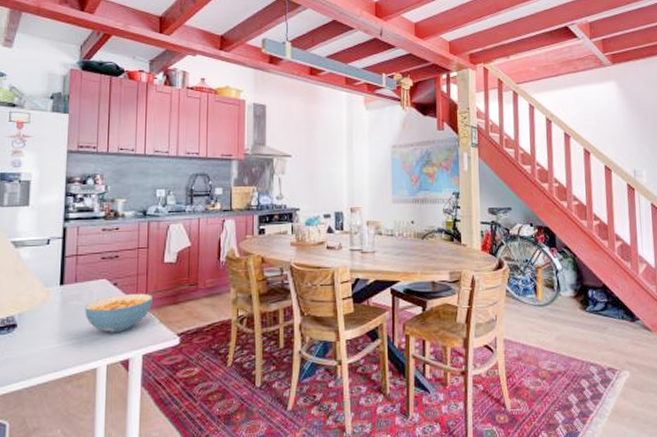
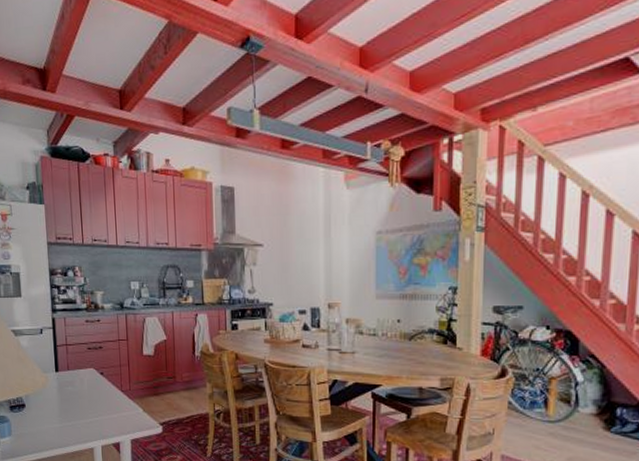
cereal bowl: present [85,293,153,333] -> none [78,383,136,418]

